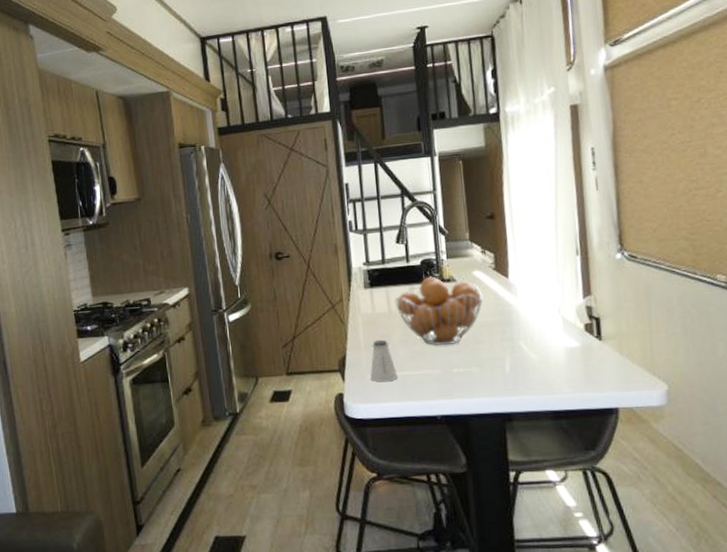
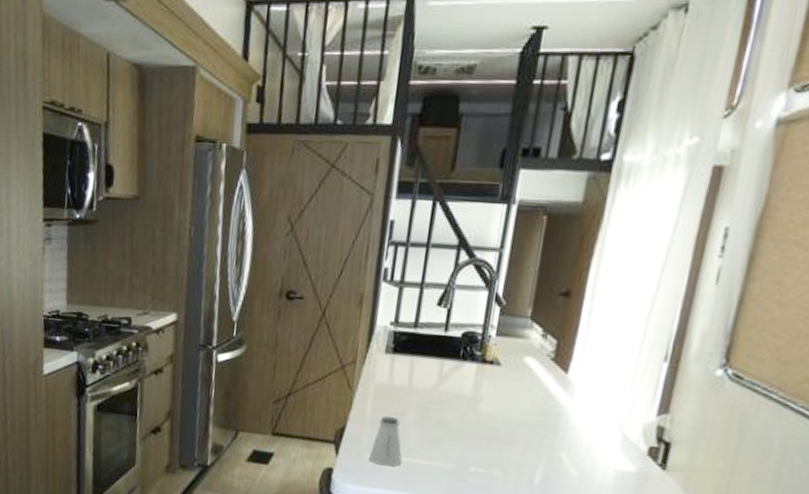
fruit basket: present [394,276,484,347] -> none [418,353,530,439]

